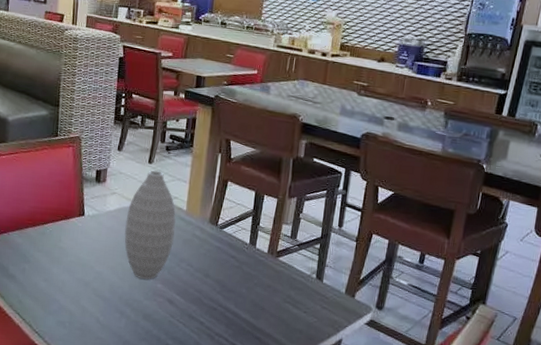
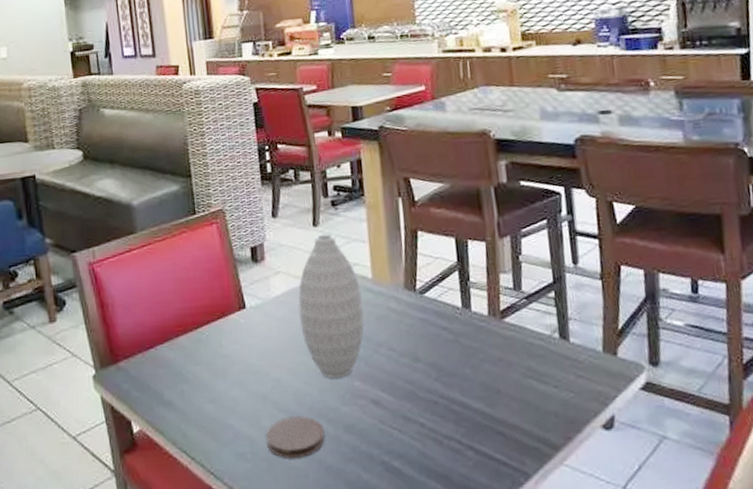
coaster: none [82,301,128,332] -> present [266,415,325,459]

